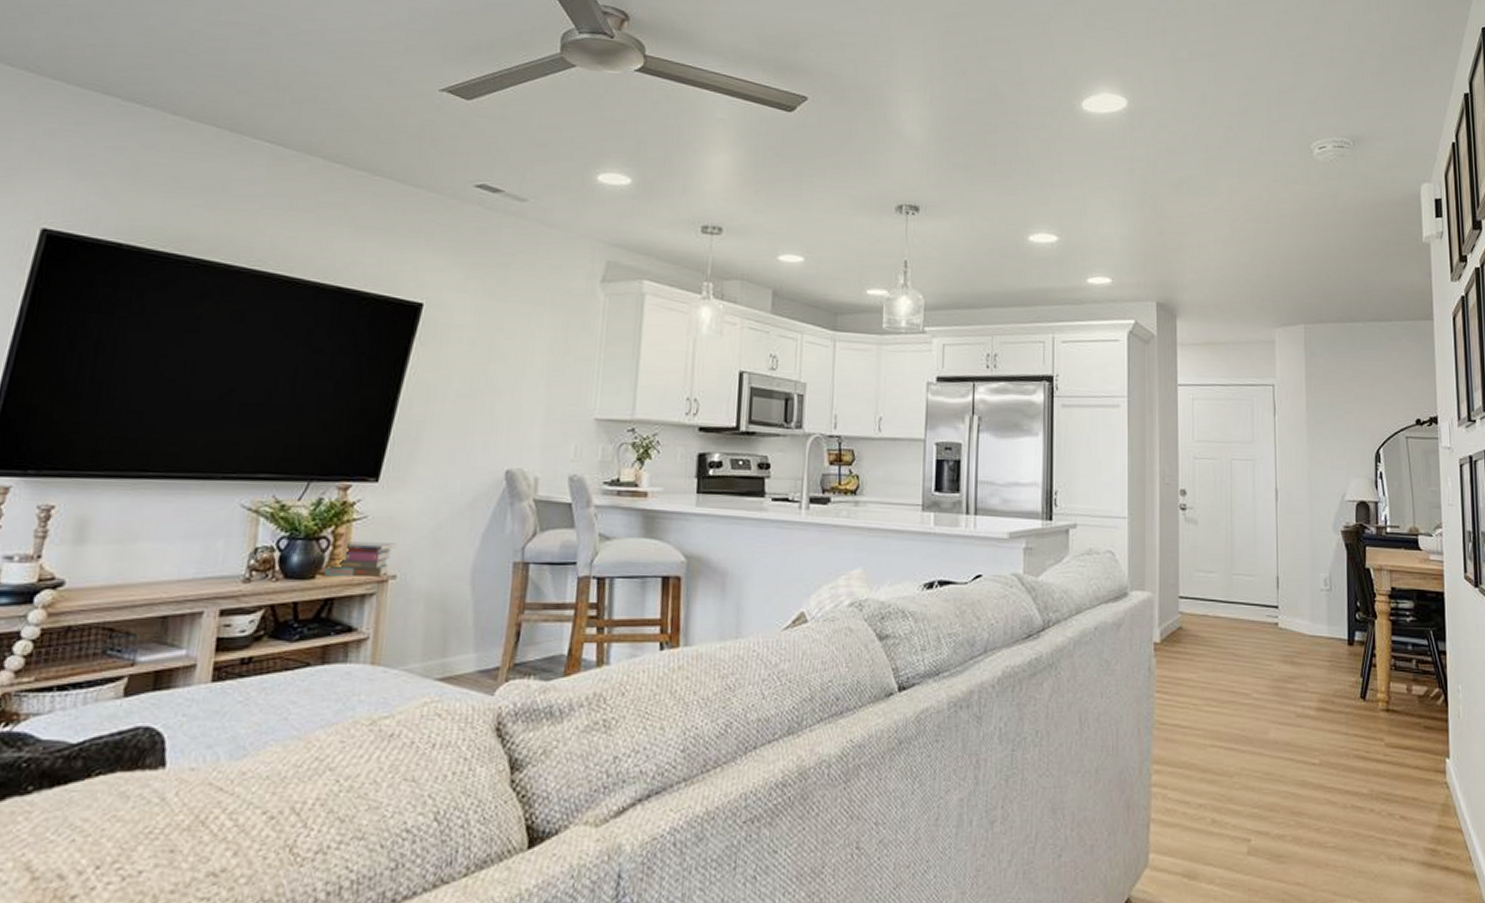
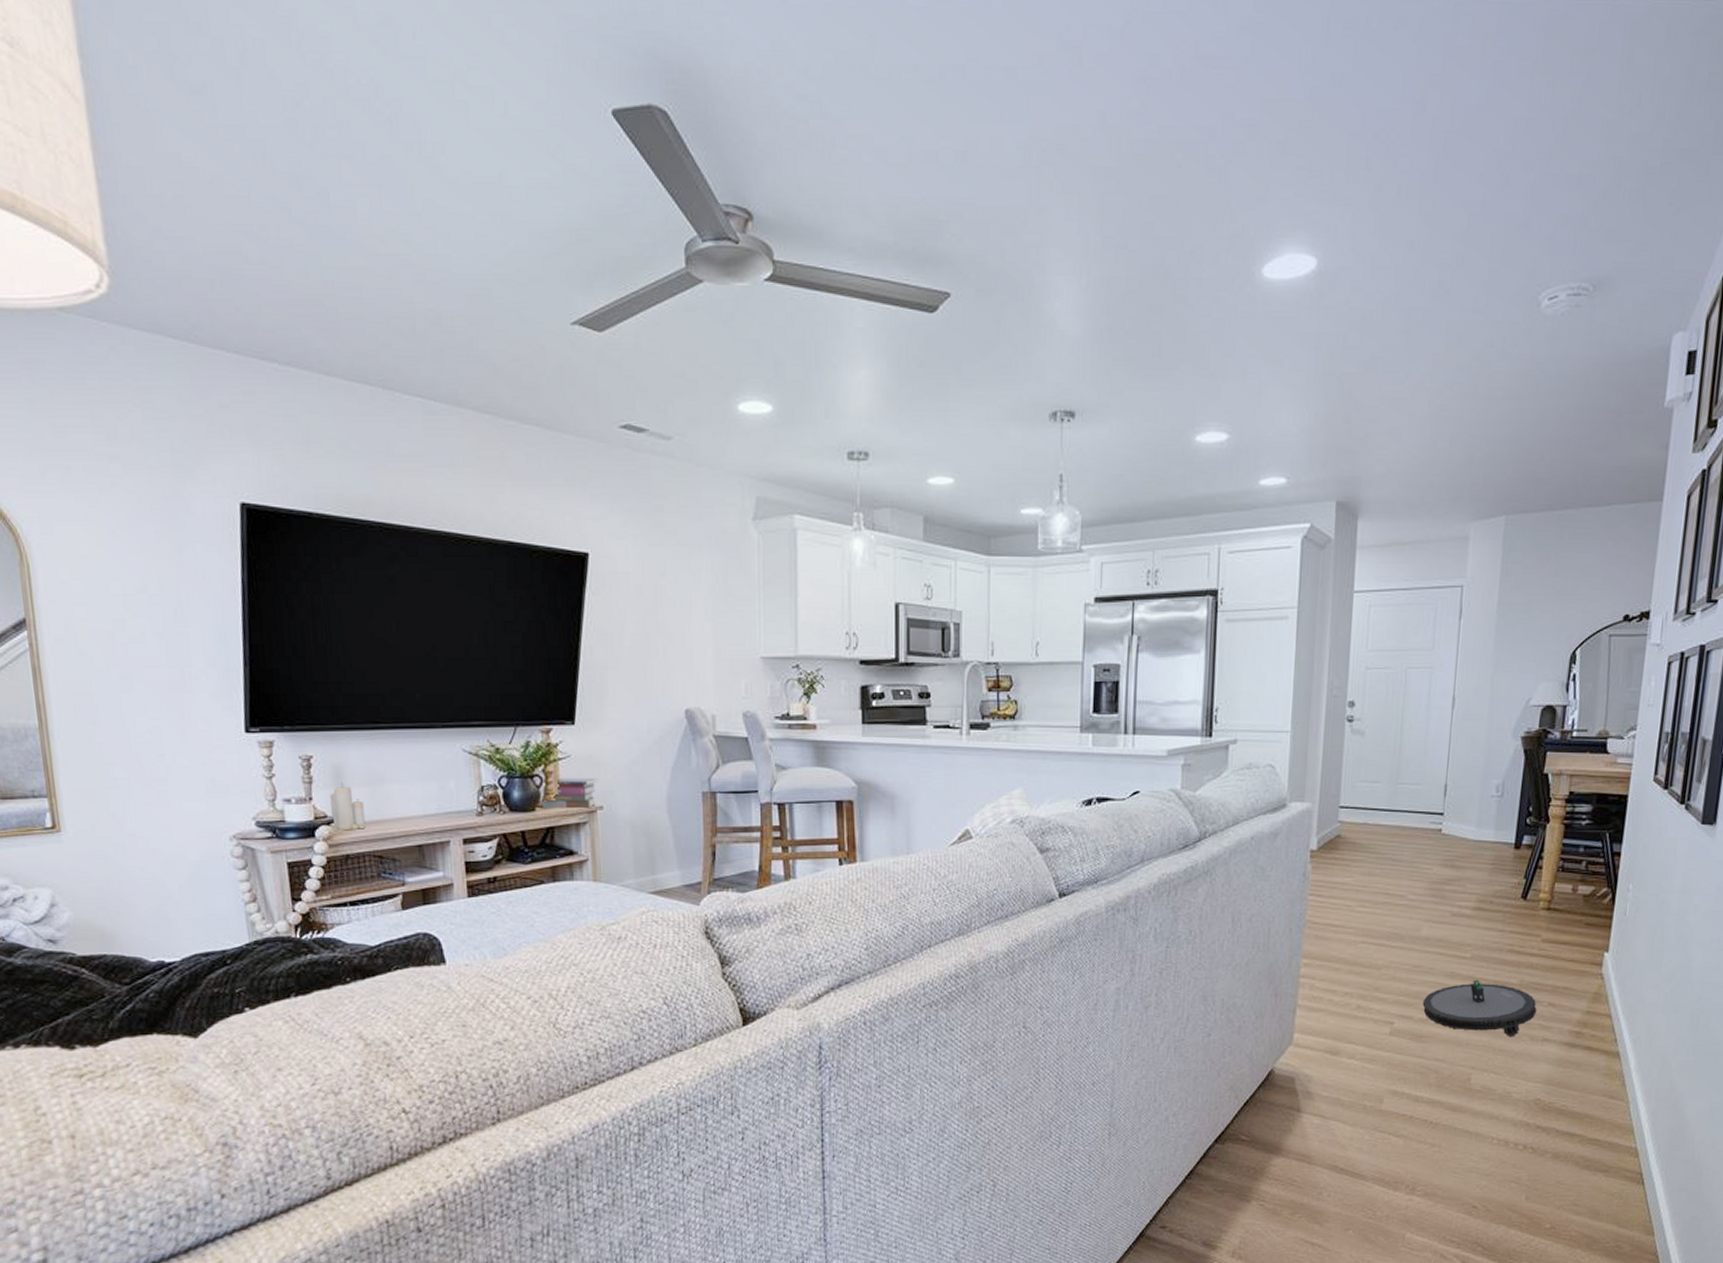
candle: none [58,538,106,597] -> present [330,782,366,831]
robot vacuum: none [1277,789,1390,856] -> present [1422,979,1537,1037]

